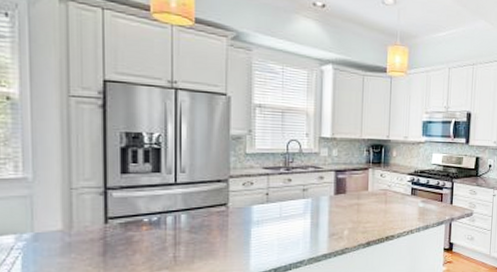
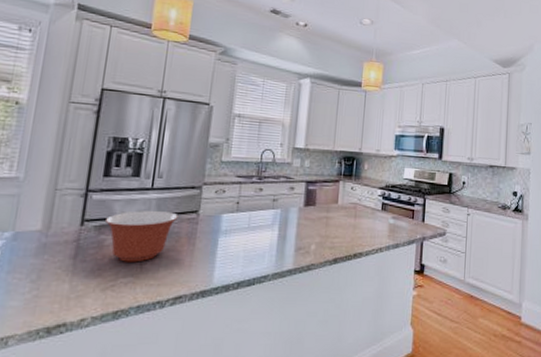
mixing bowl: none [129,205,207,256] -> present [104,210,178,262]

